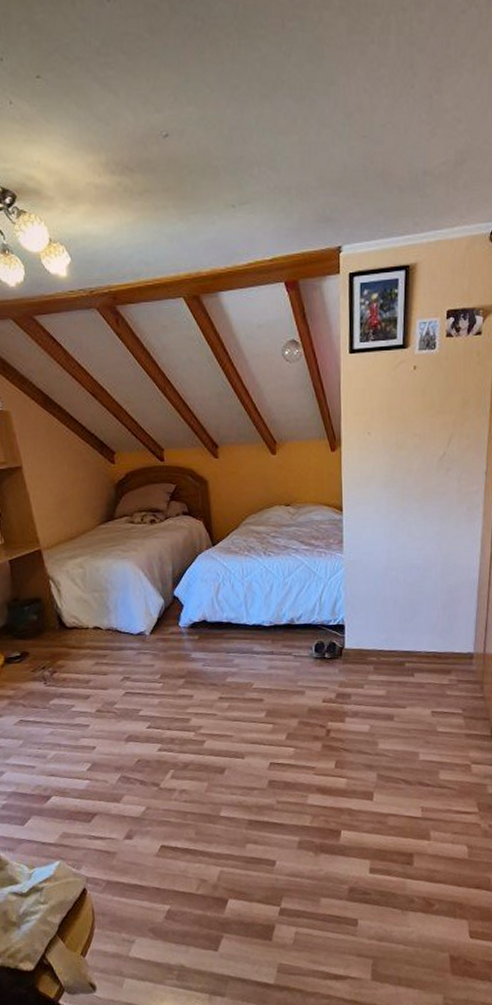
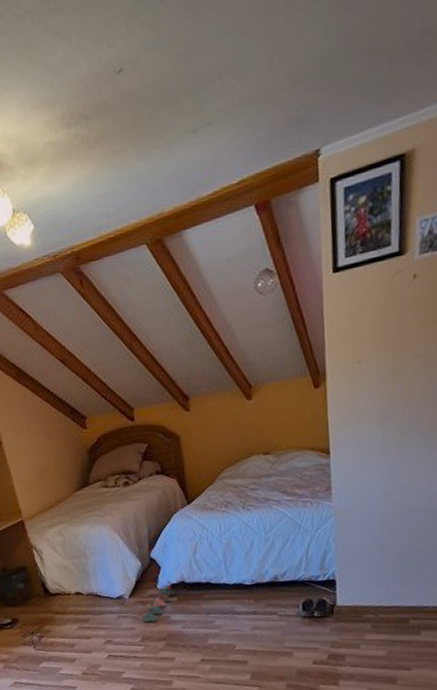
toy train: none [162,623,198,660] -> present [142,585,177,623]

